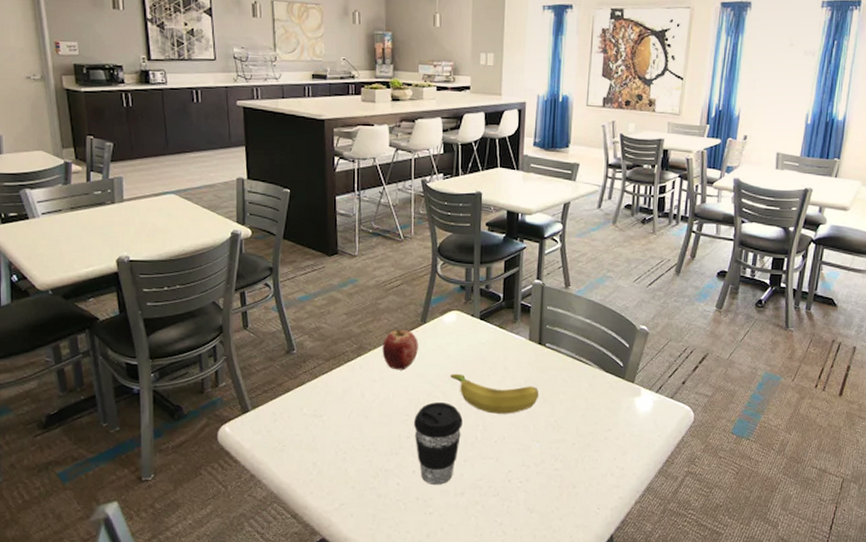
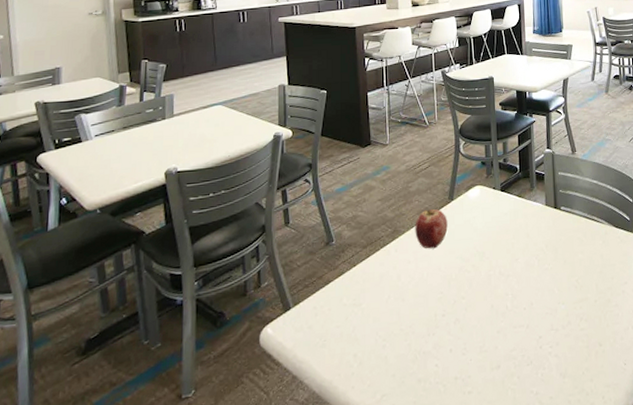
coffee cup: present [413,402,463,485] -> none [447,275,493,362]
banana: present [450,374,539,414] -> none [478,246,560,281]

